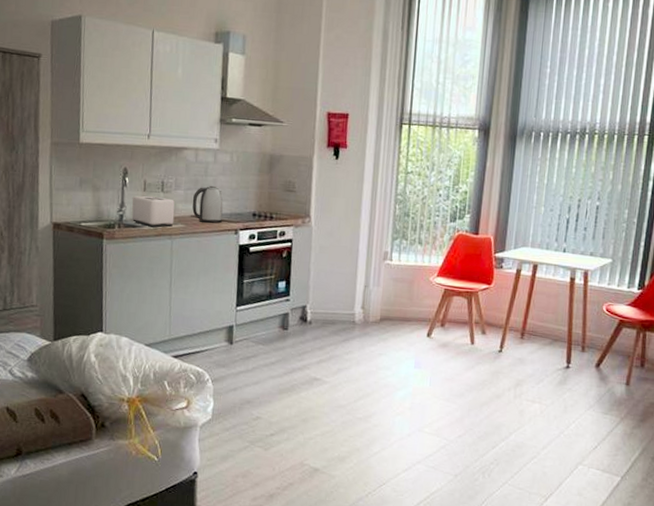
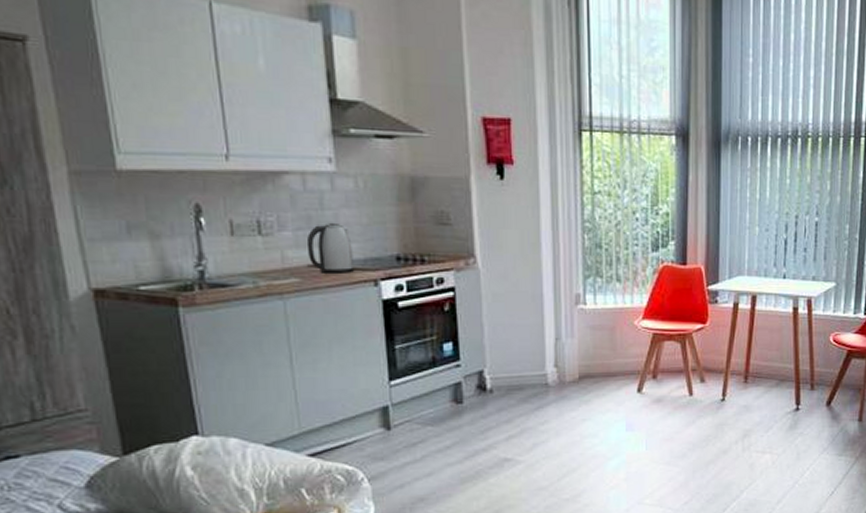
toaster: present [131,195,175,228] -> none [214,241,284,285]

